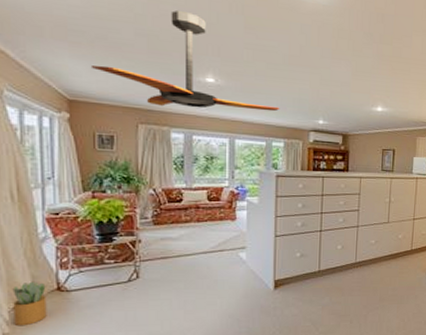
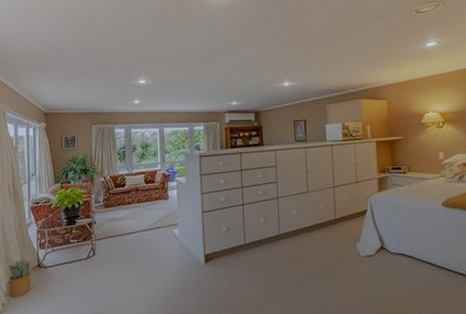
ceiling fan: present [90,10,280,112] -> none [59,31,199,109]

